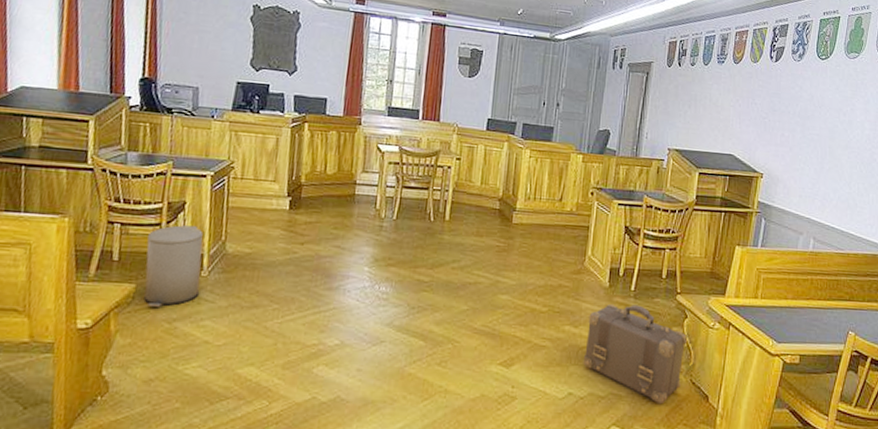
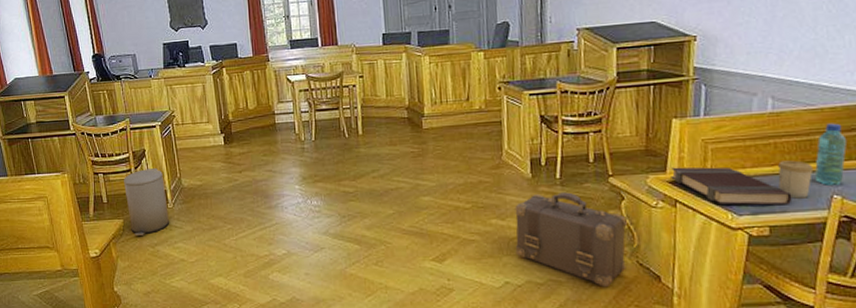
book: none [728,291,819,337] -> present [671,167,792,206]
cup: none [811,296,837,332] -> present [778,160,814,199]
water bottle: none [837,267,863,322] -> present [814,123,848,185]

